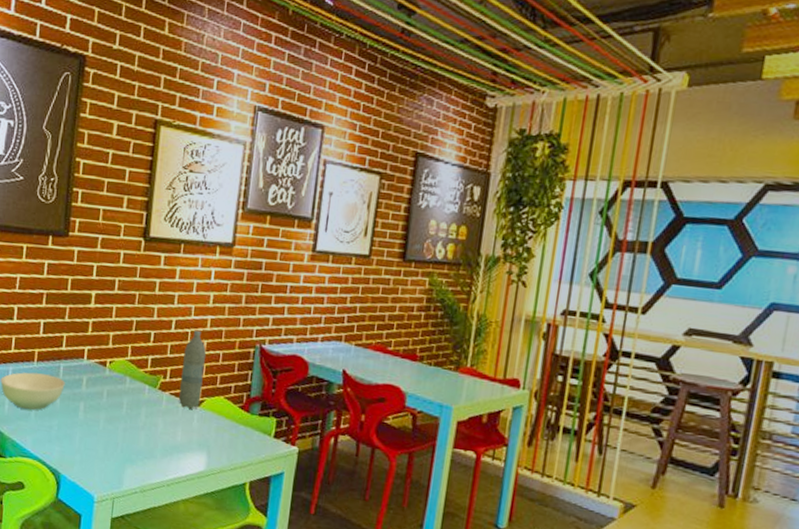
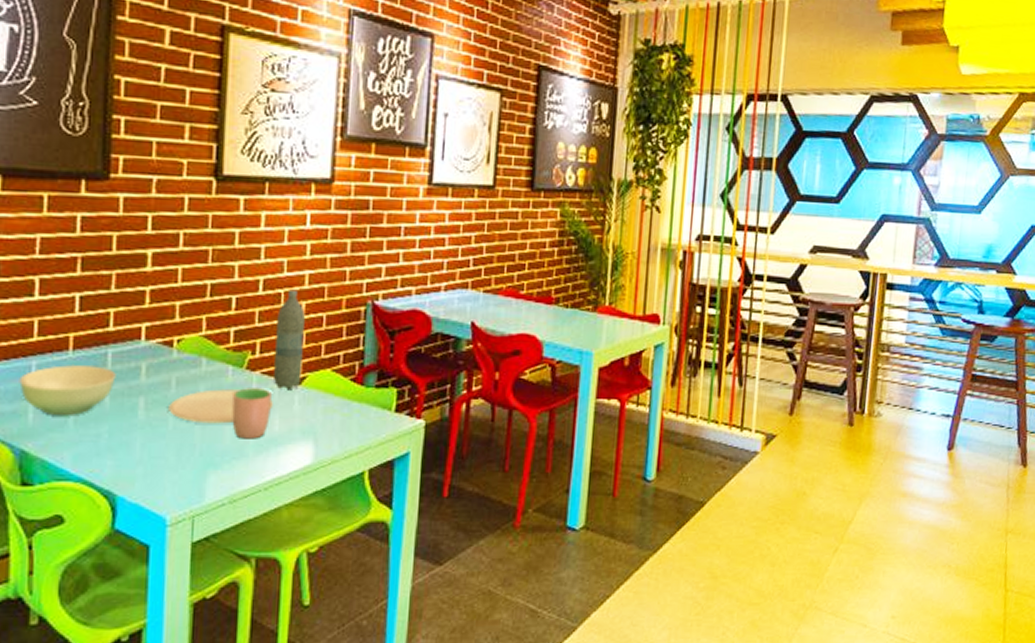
plate: none [101,402,177,430] -> present [169,389,273,424]
cup: none [146,404,177,445] -> present [231,388,272,439]

